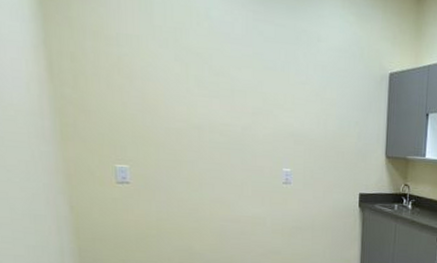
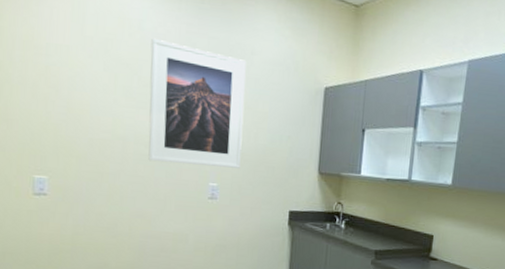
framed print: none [219,26,313,154] -> present [148,38,246,168]

